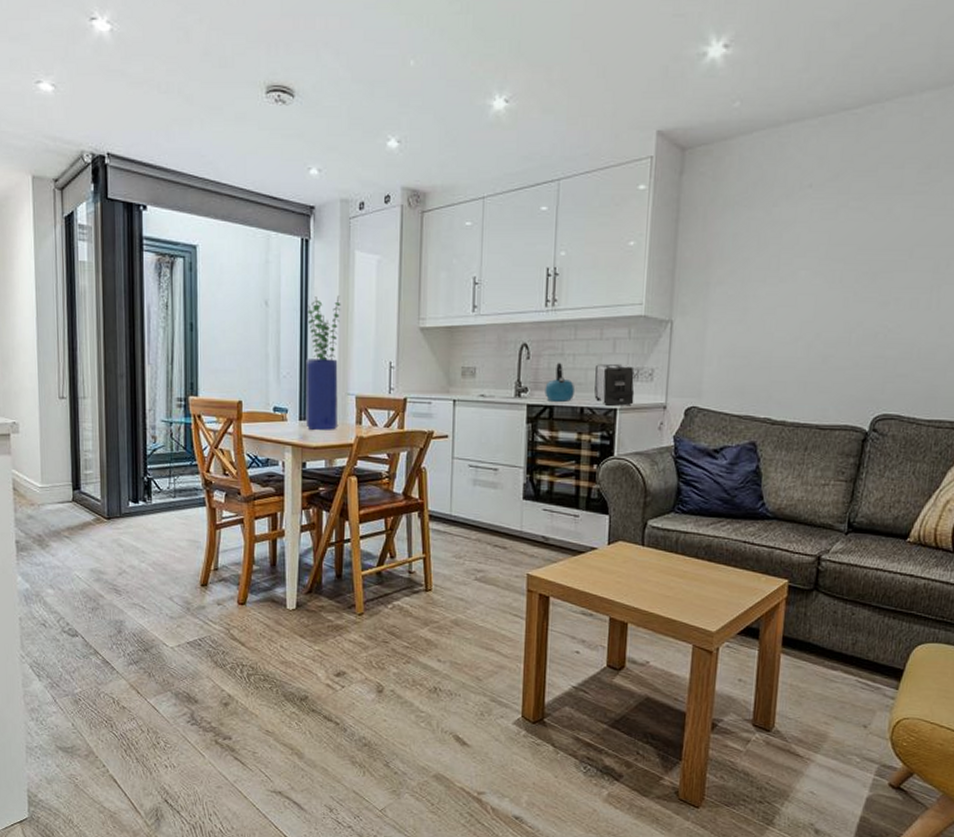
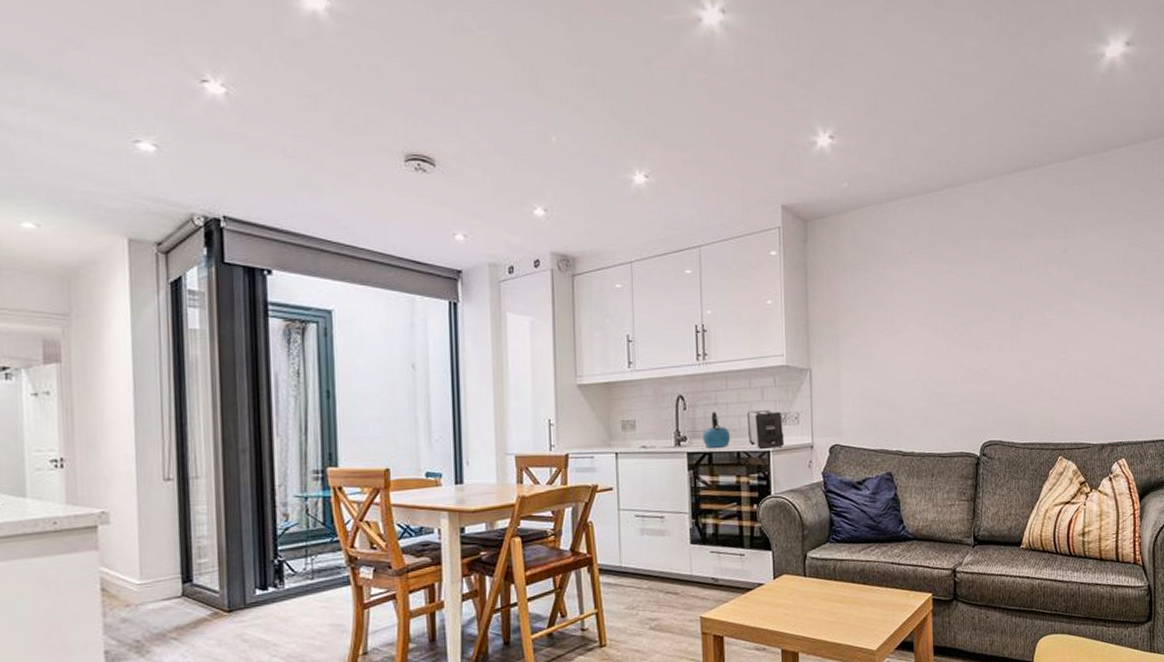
vase: present [306,295,341,430] -> none [459,356,497,493]

